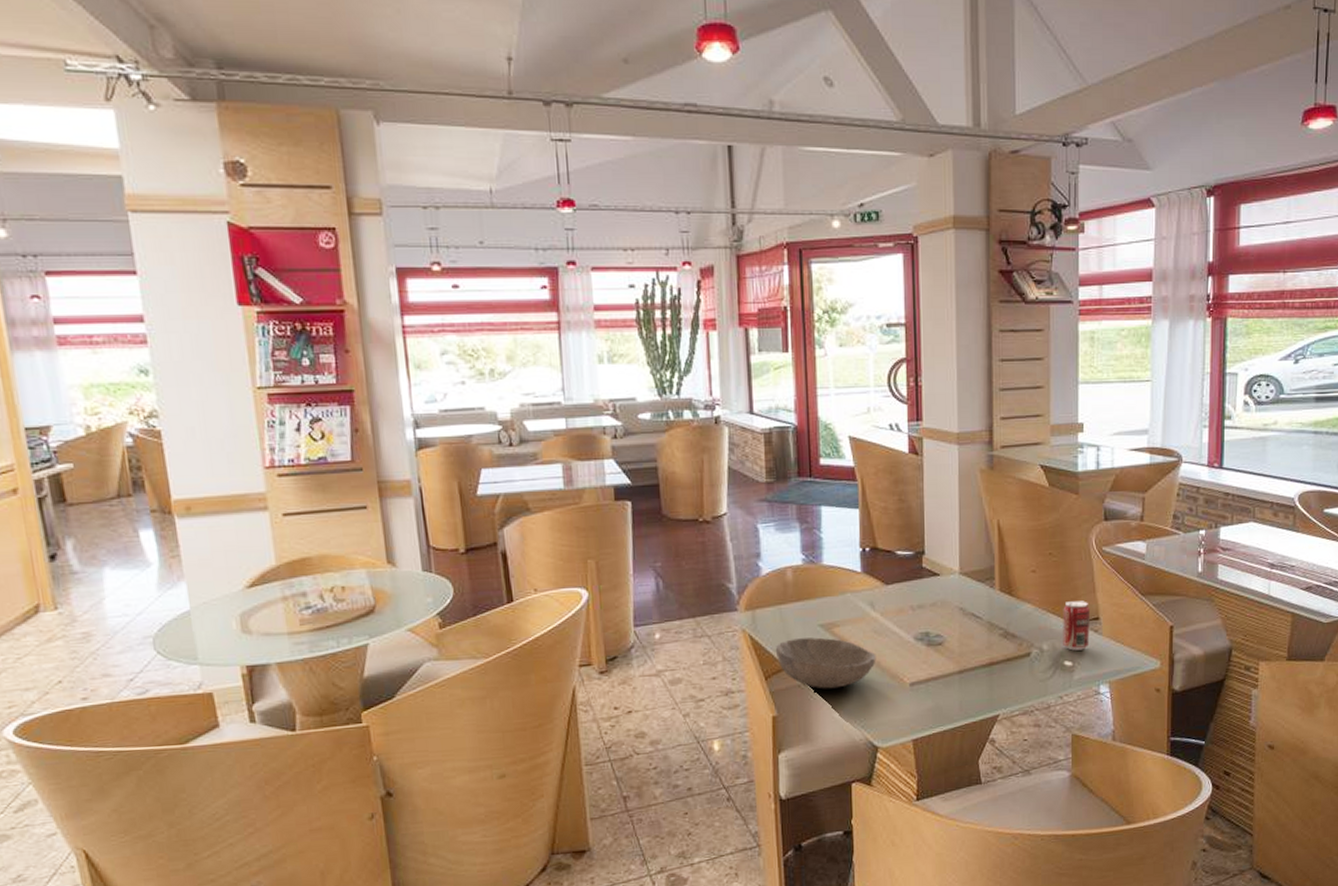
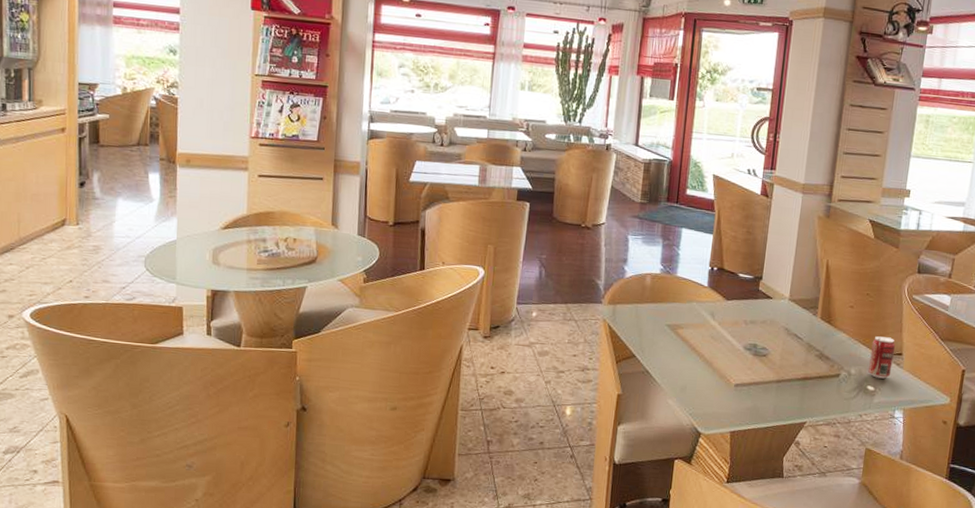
bowl: present [775,637,876,689] -> none [627,333,710,379]

